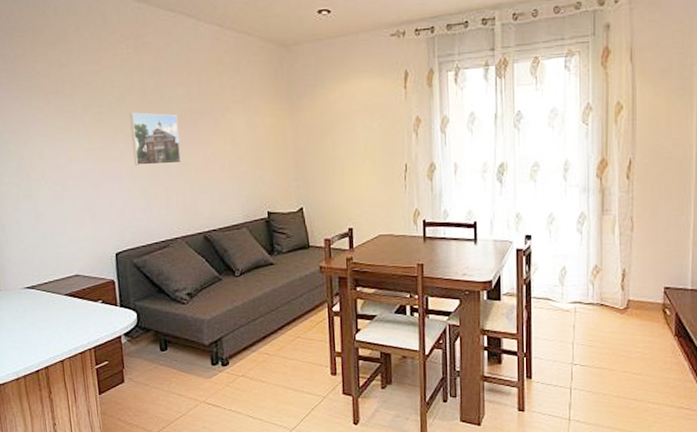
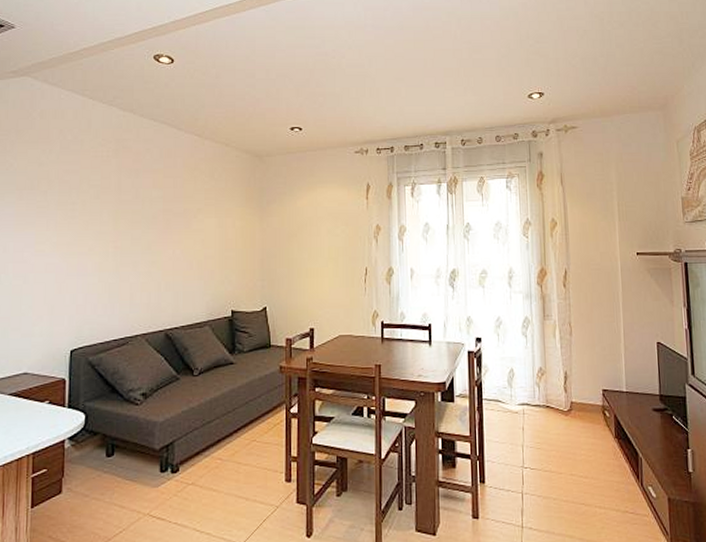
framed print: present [129,112,182,166] -> none [101,210,150,262]

